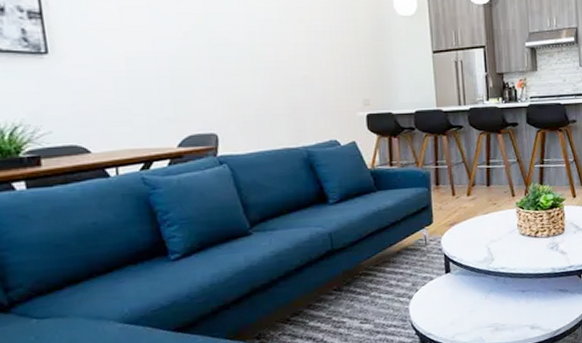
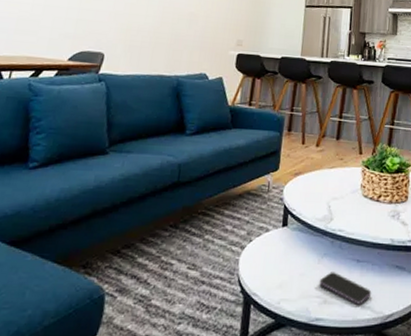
smartphone: none [489,303,539,327] -> present [319,272,372,305]

